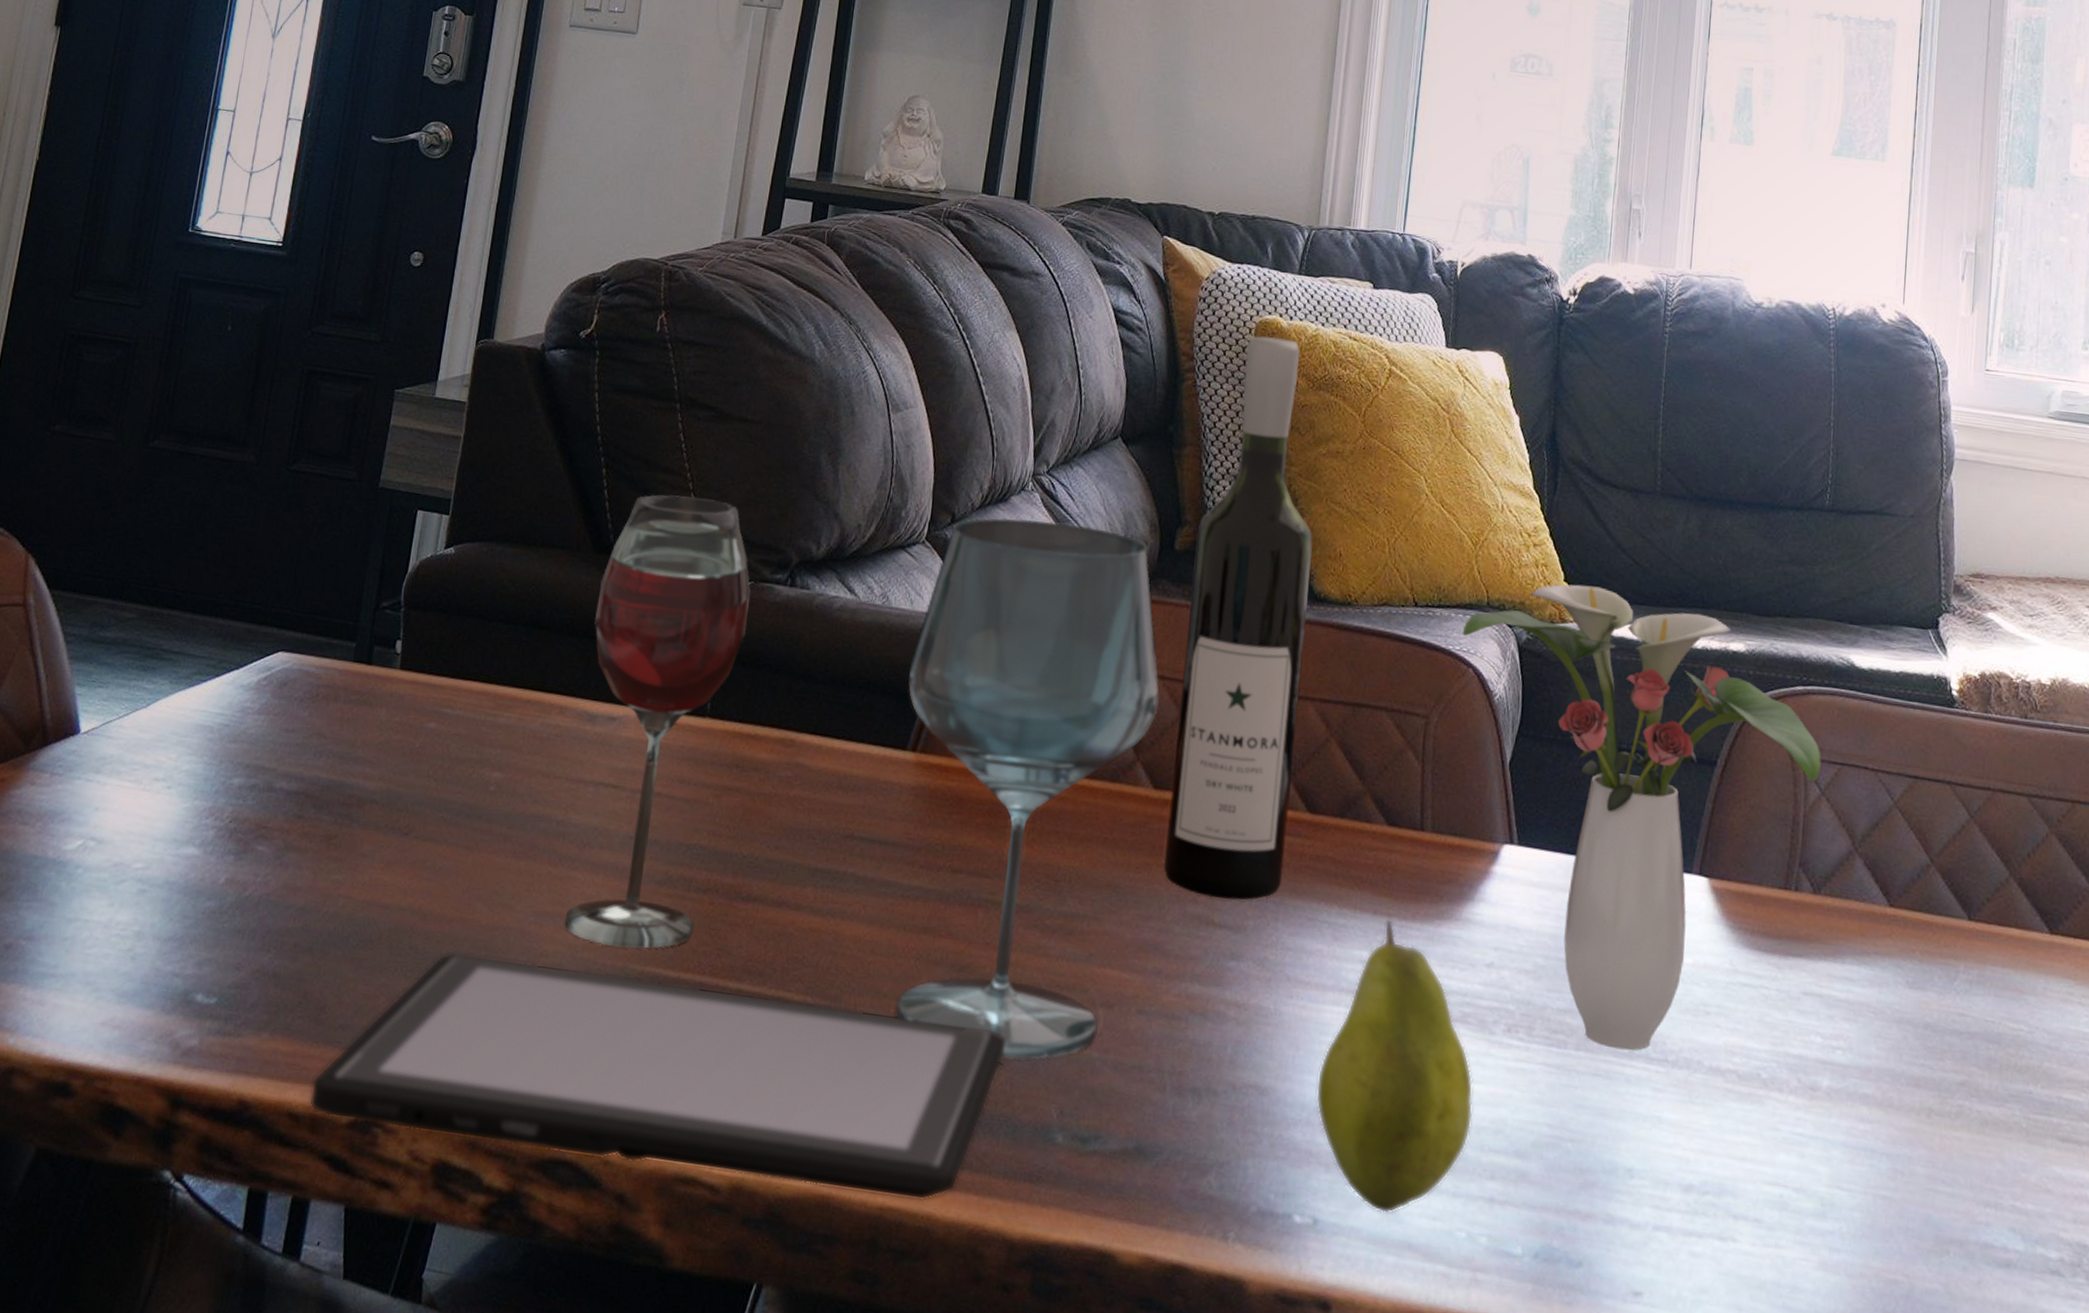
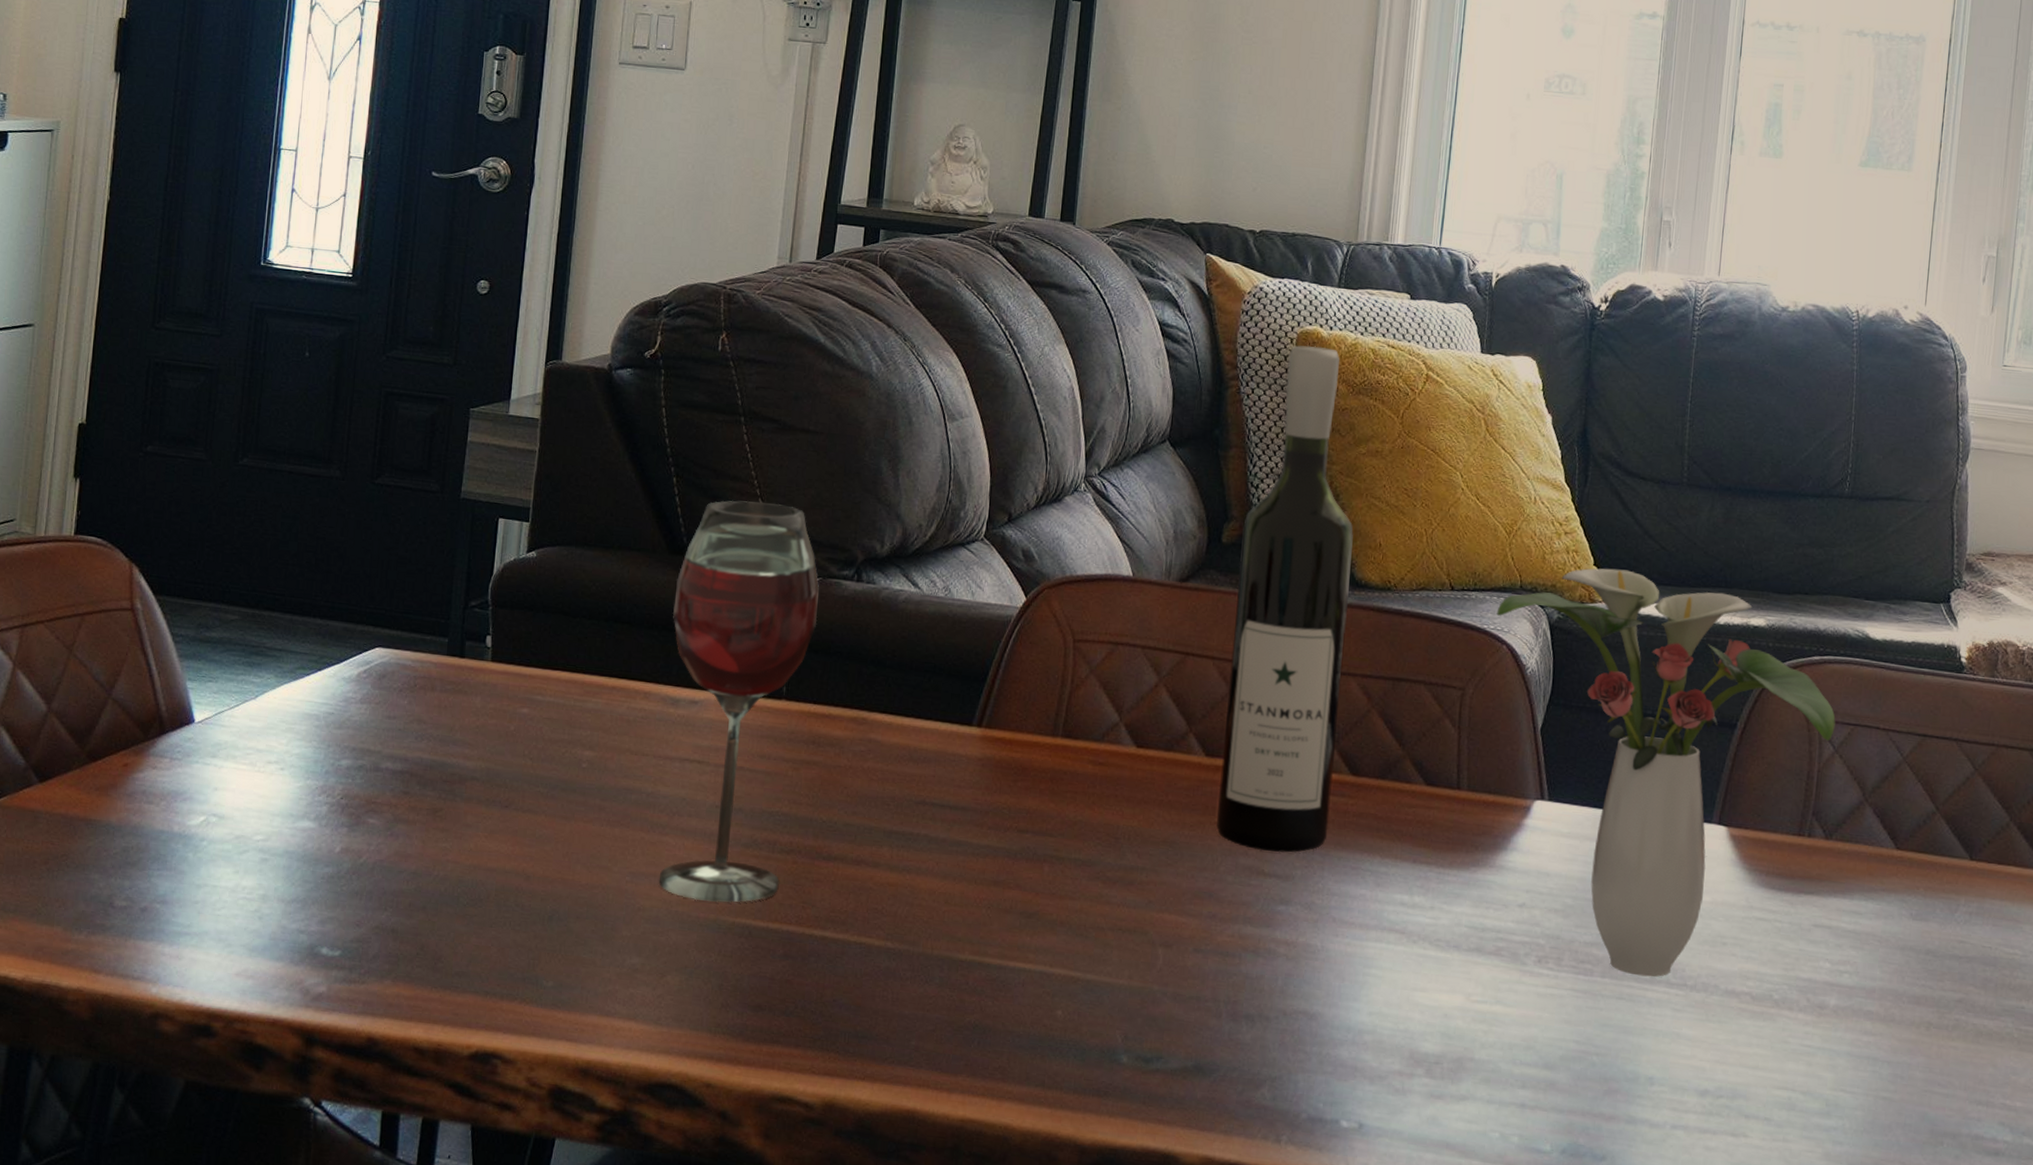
tablet: present [309,952,1006,1201] -> none [432,908,1073,1113]
wine glass: present [894,518,1160,1060] -> none [969,516,1210,993]
fruit: present [1315,919,1473,1213] -> none [1360,867,1506,1118]

